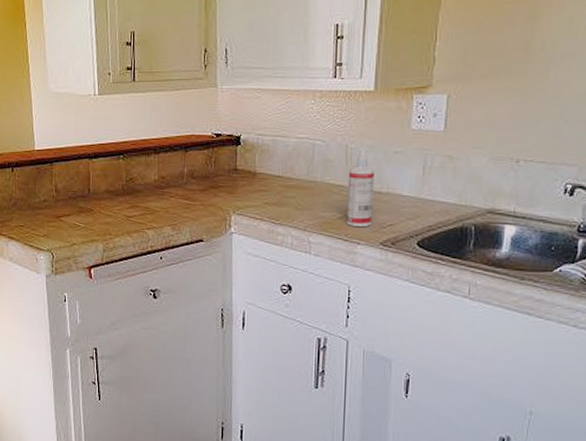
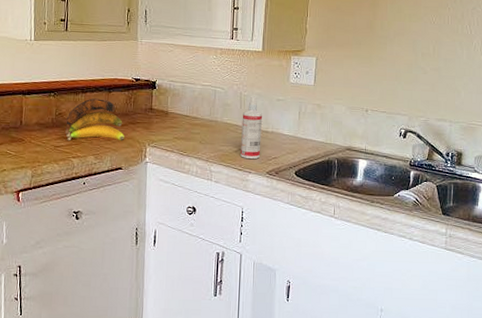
banana: none [138,160,205,210] -> present [65,98,124,141]

